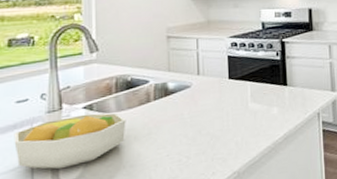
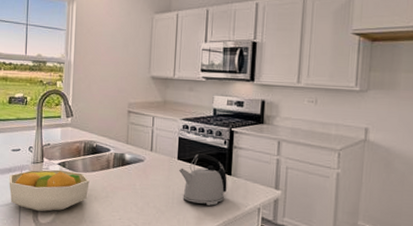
kettle: none [231,68,284,121] -> present [178,153,227,206]

